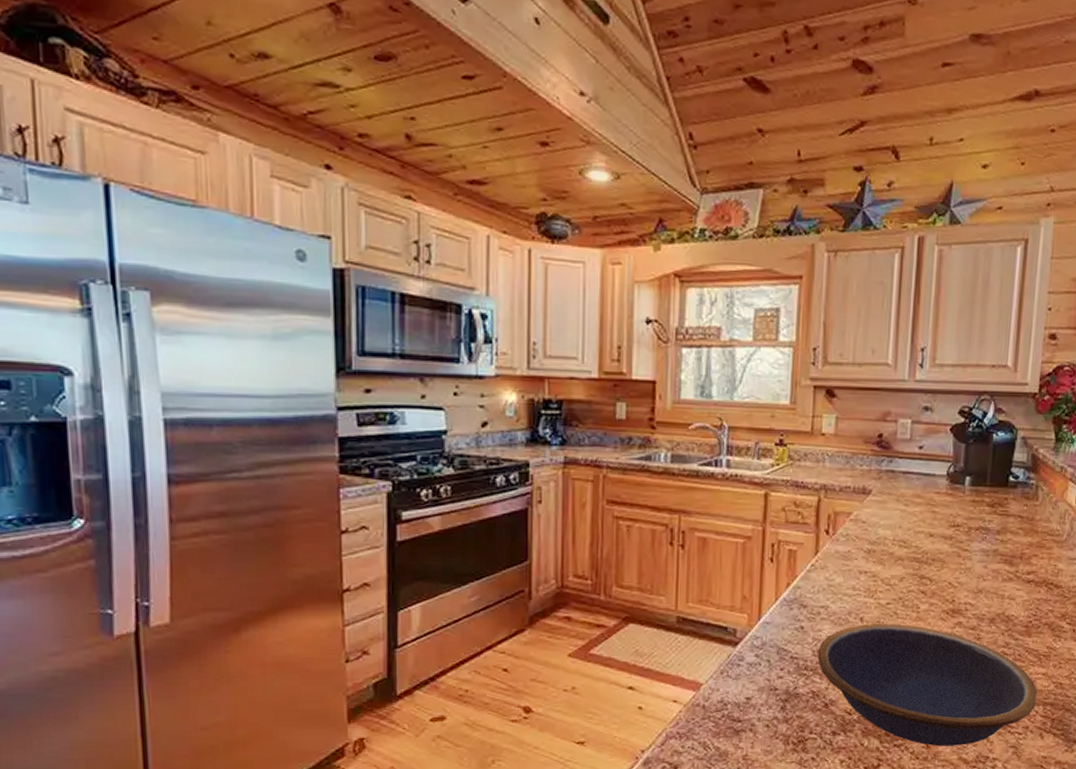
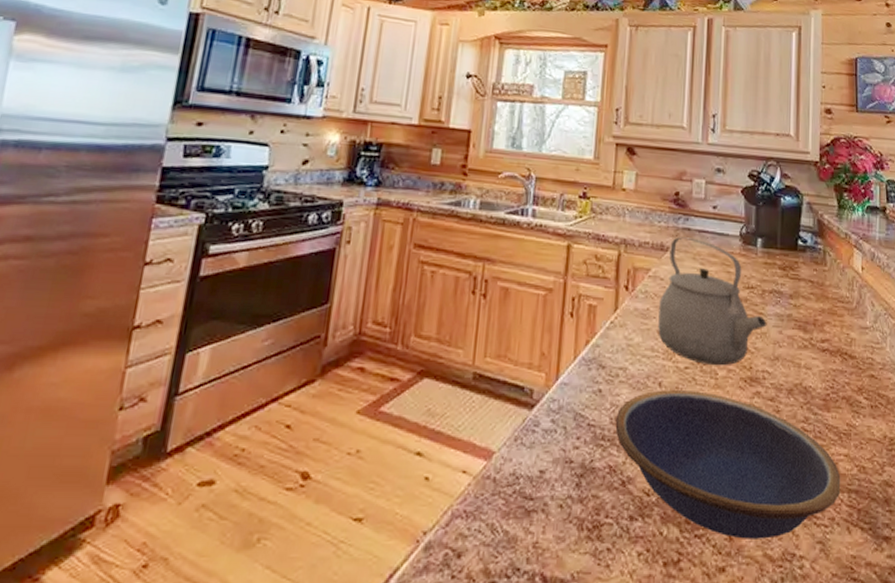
tea kettle: none [859,479,972,601] -> present [658,237,767,366]

